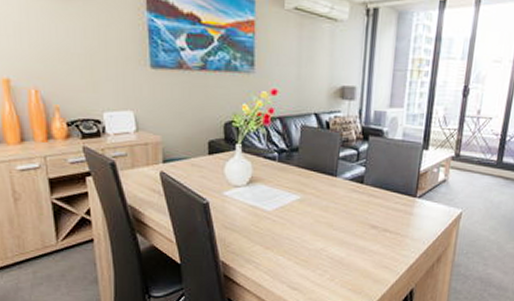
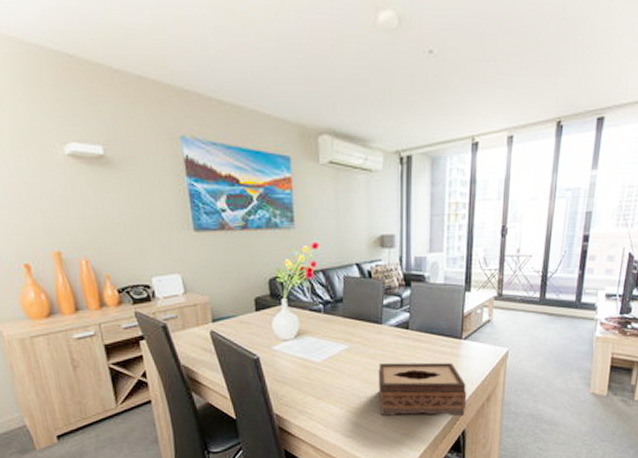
tissue box: none [328,217,418,276] -> present [378,362,467,417]

